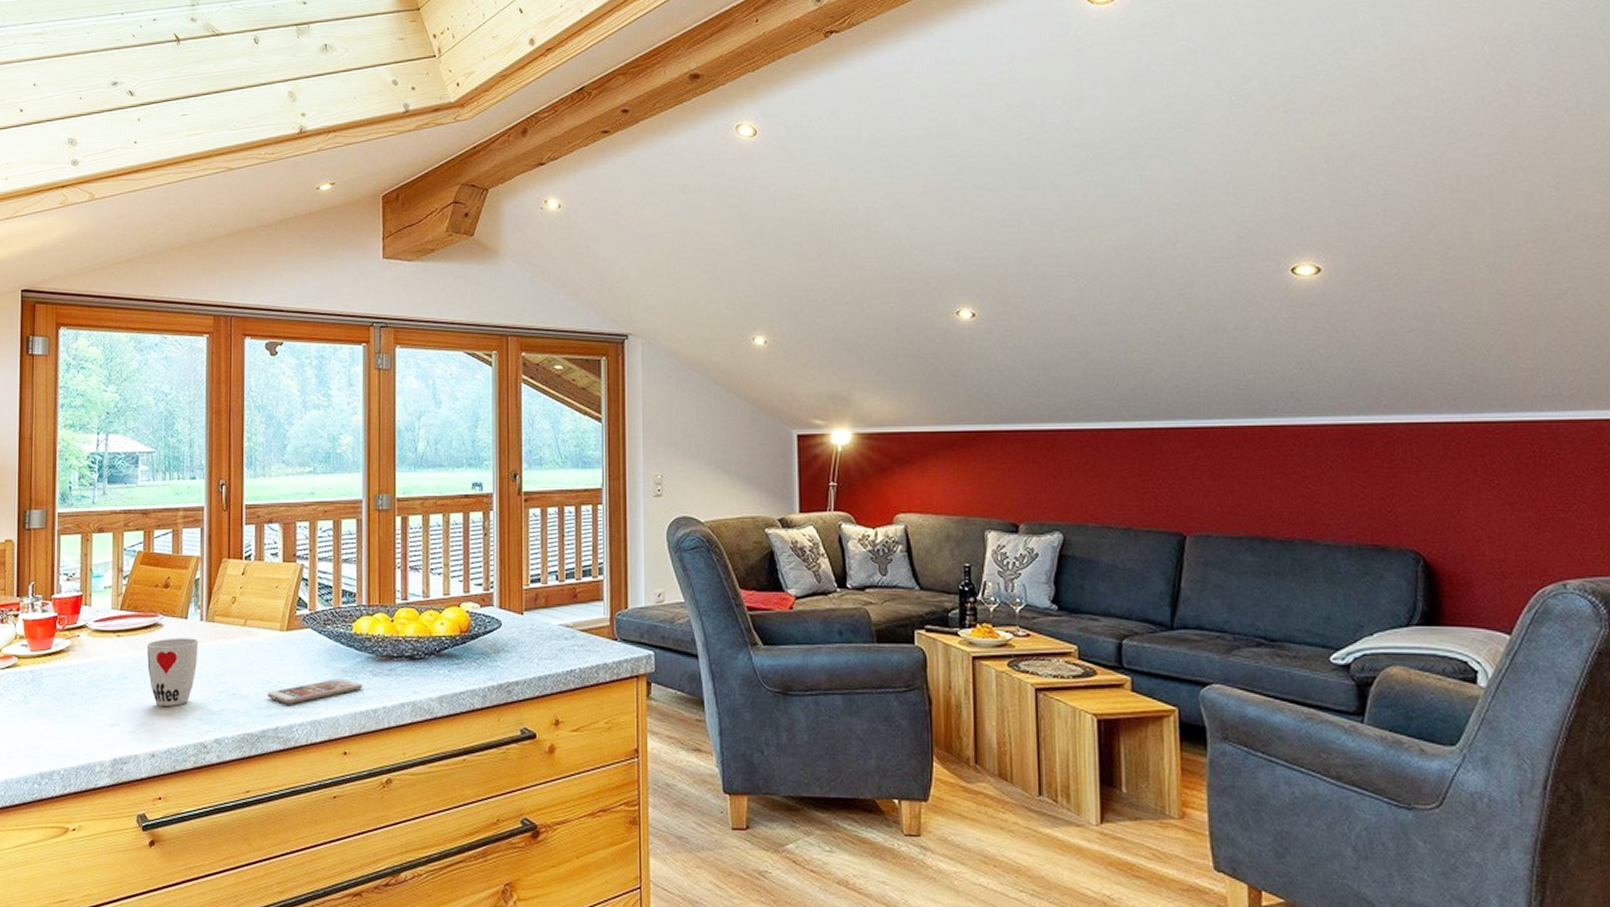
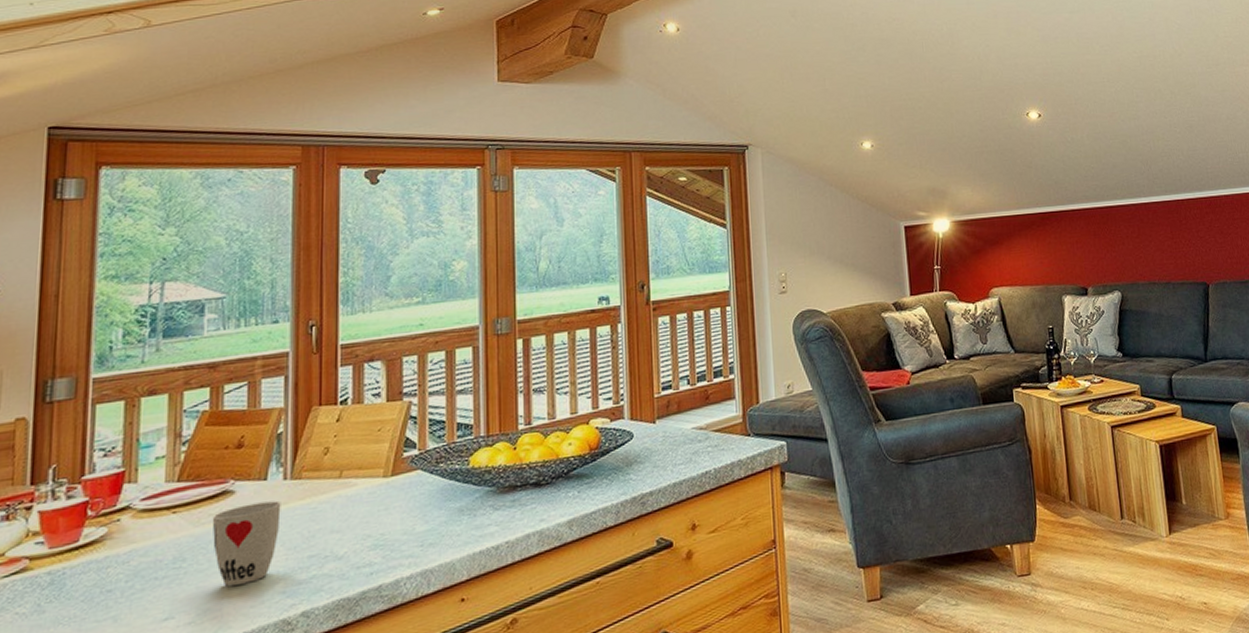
smartphone: present [268,678,363,704] -> none [368,518,483,557]

